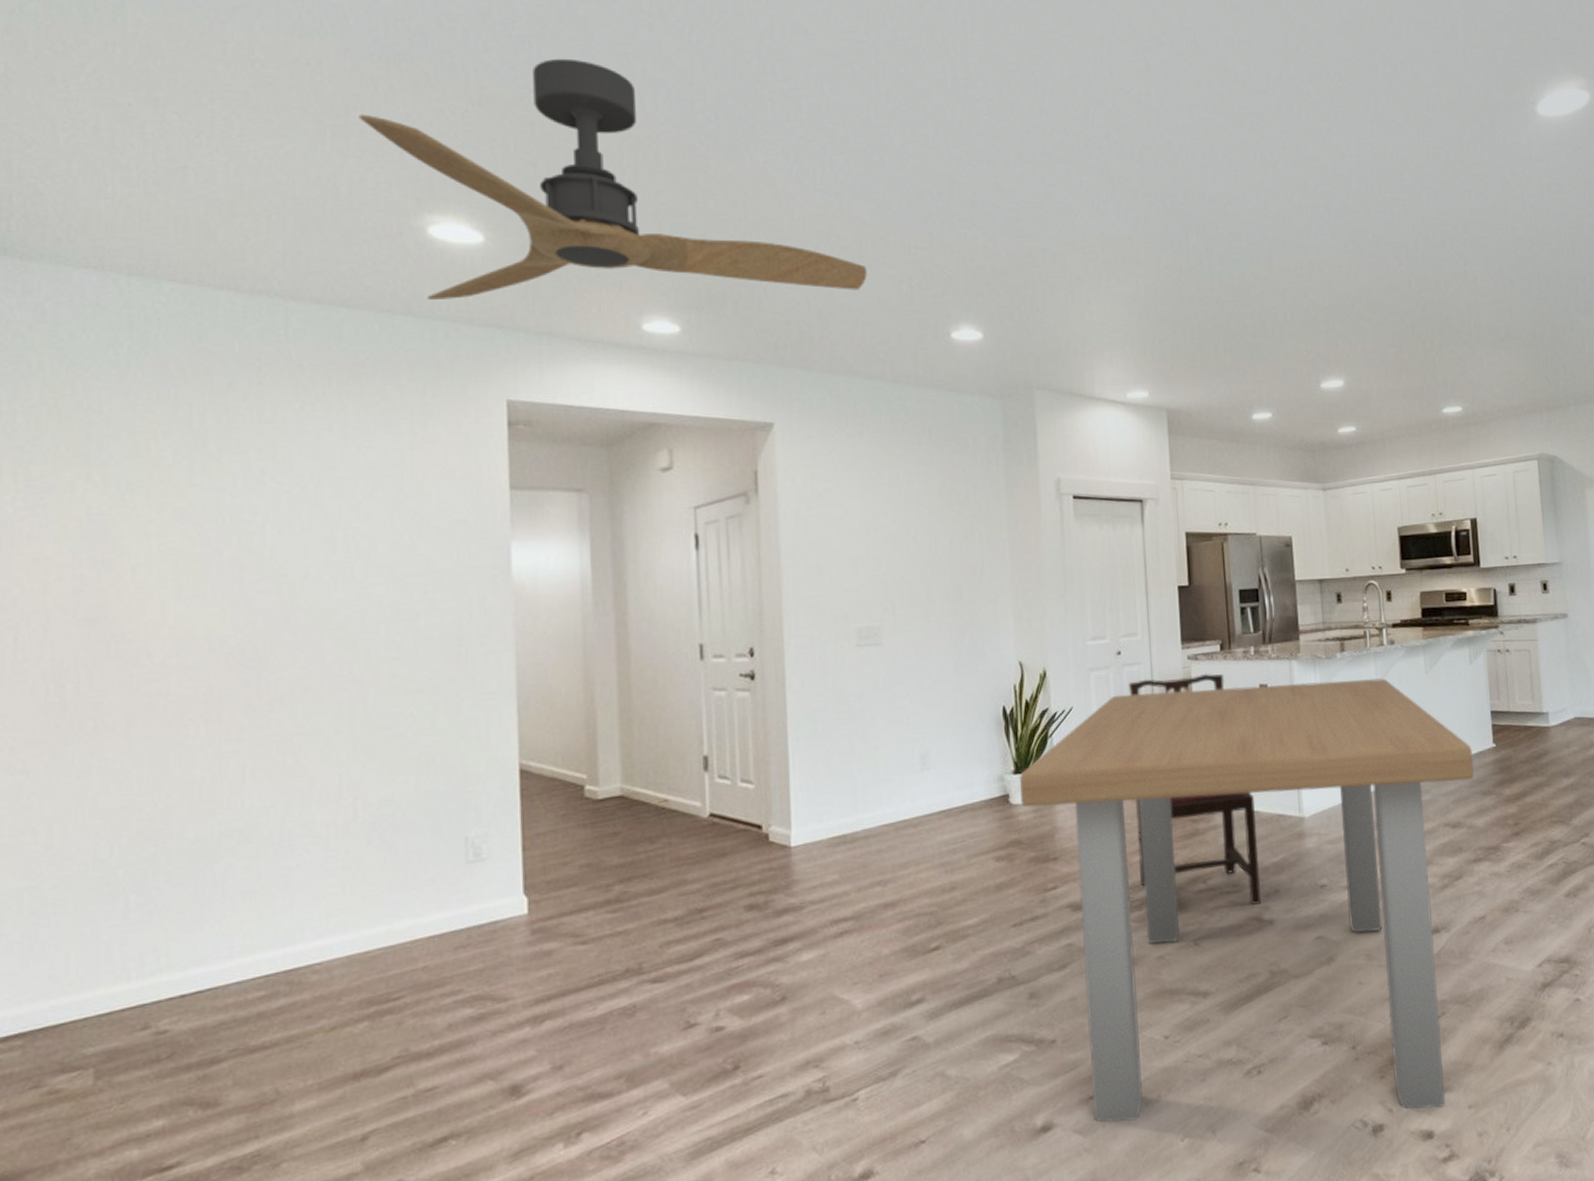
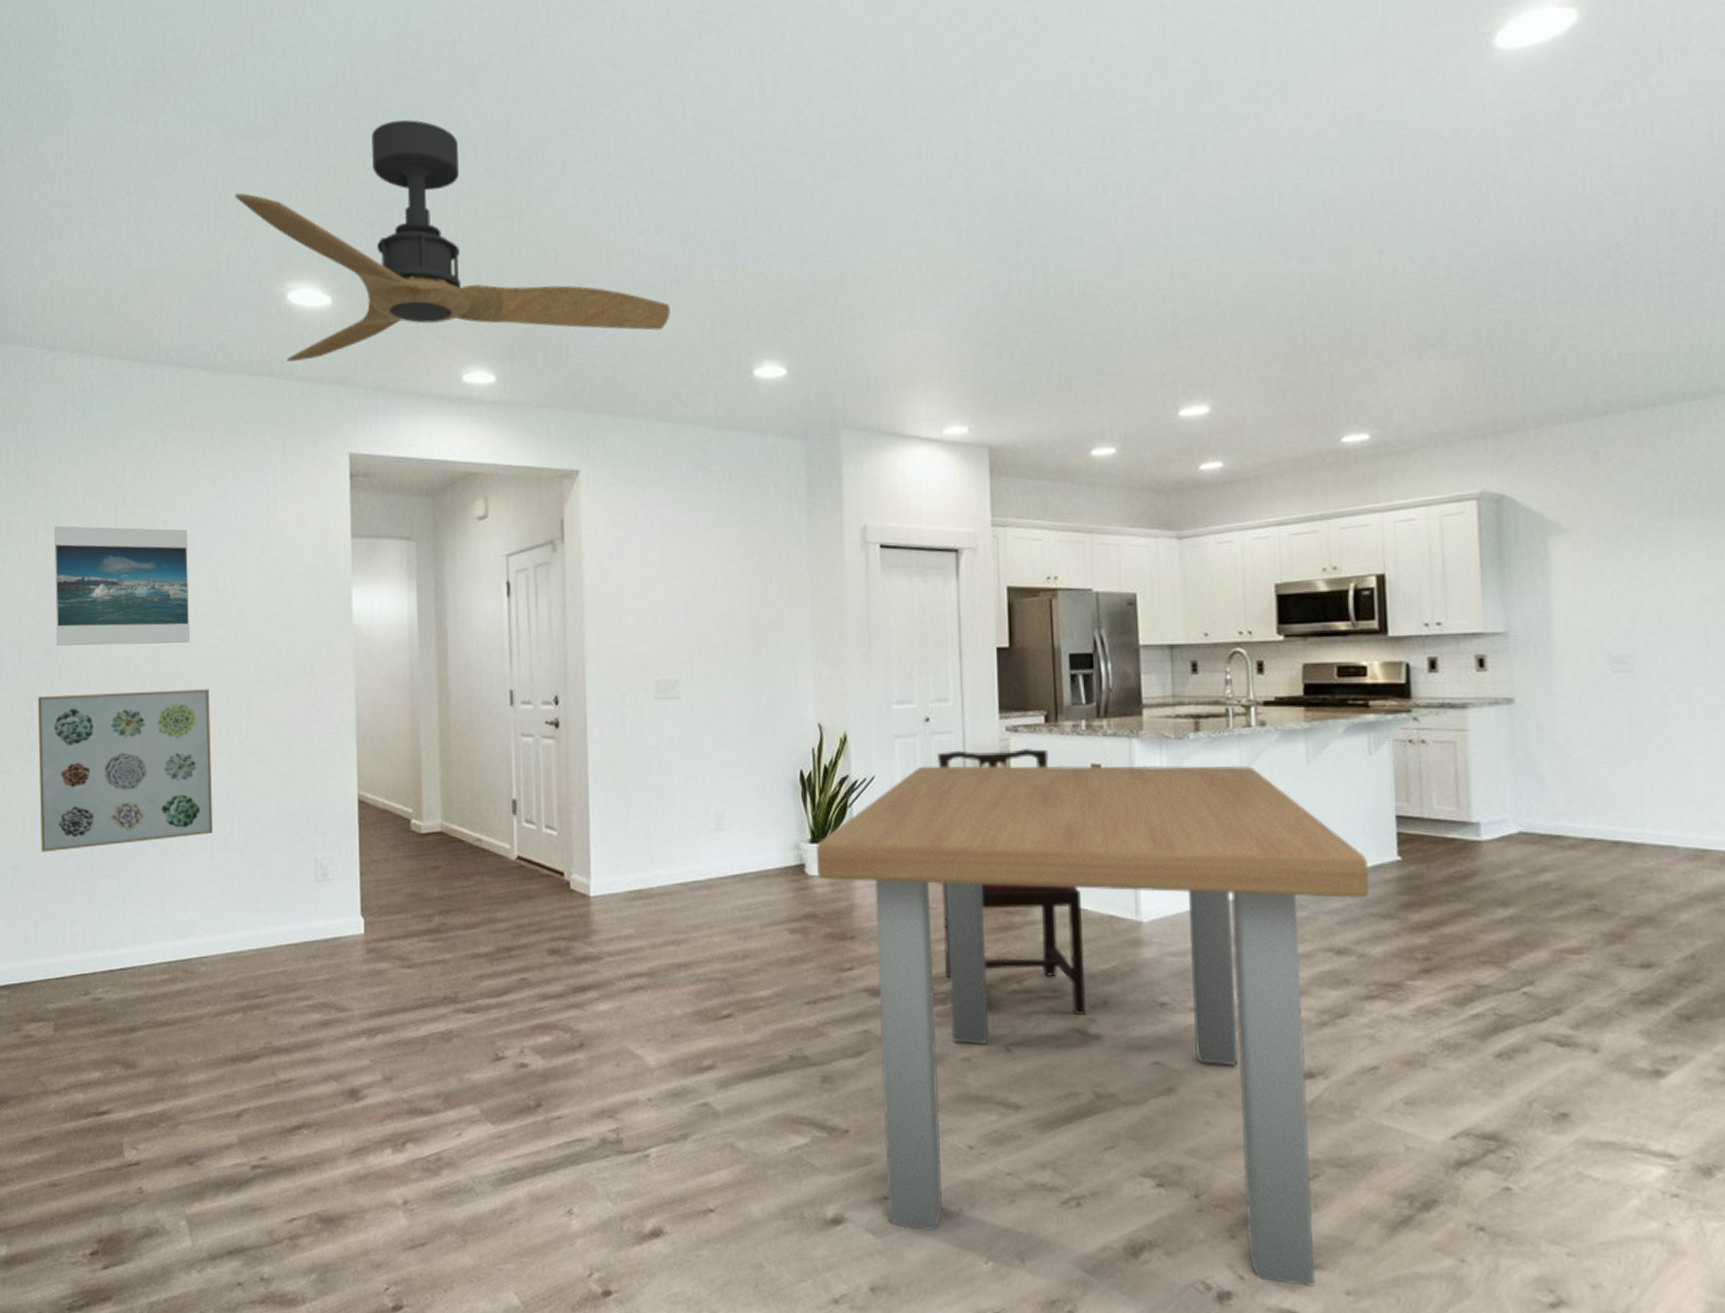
wall art: none [72,659,328,866] -> present [37,689,213,853]
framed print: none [100,476,298,617] -> present [54,526,191,646]

